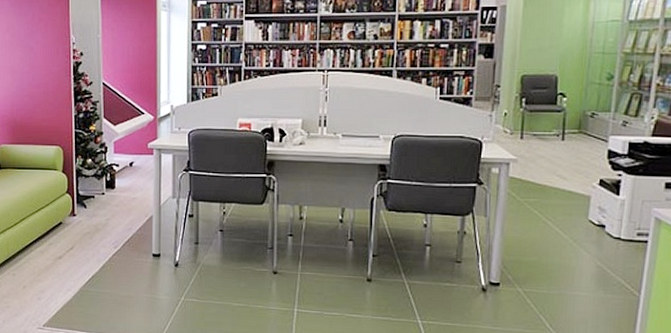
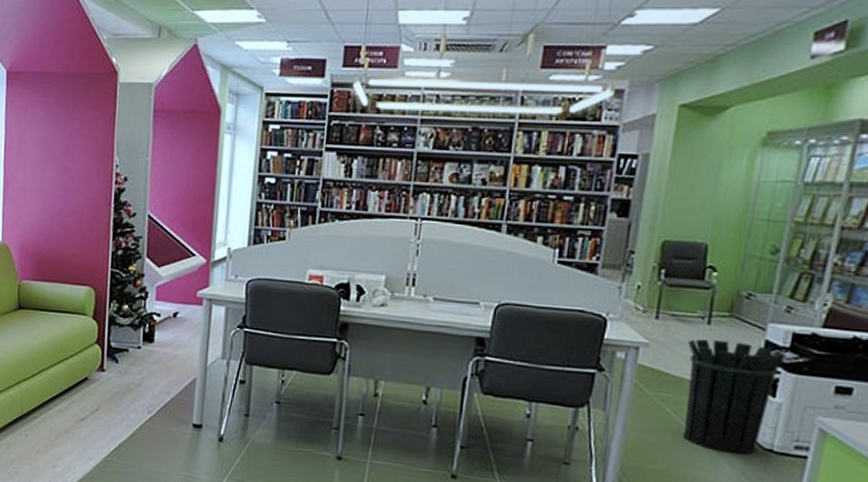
waste bin: none [547,152,626,243] -> present [682,338,787,454]

